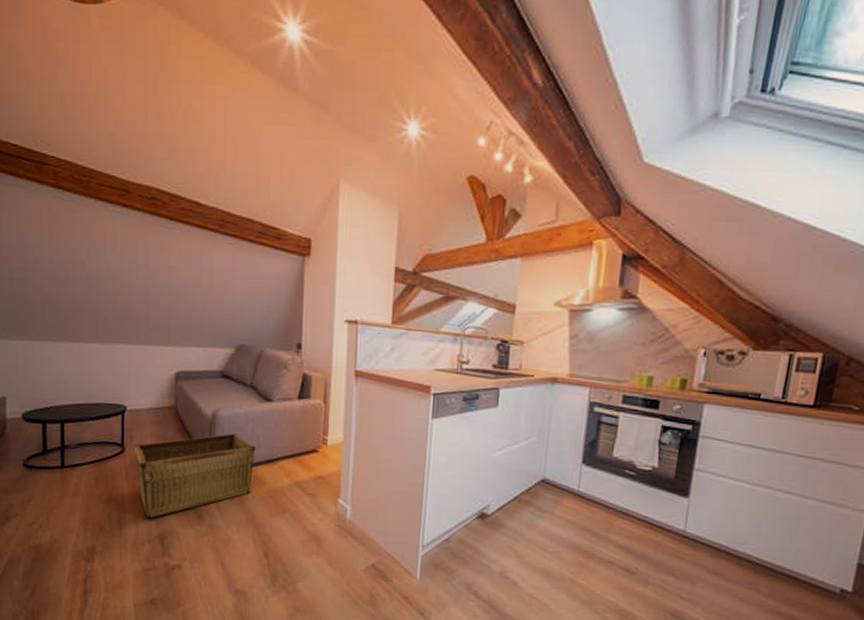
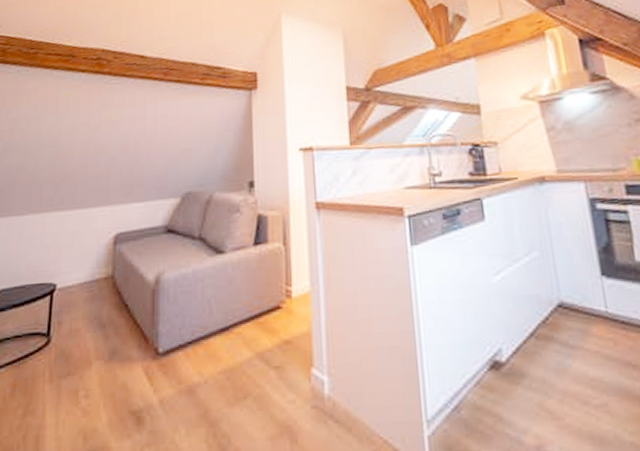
hamper: present [134,433,256,519] -> none [62,299,207,433]

